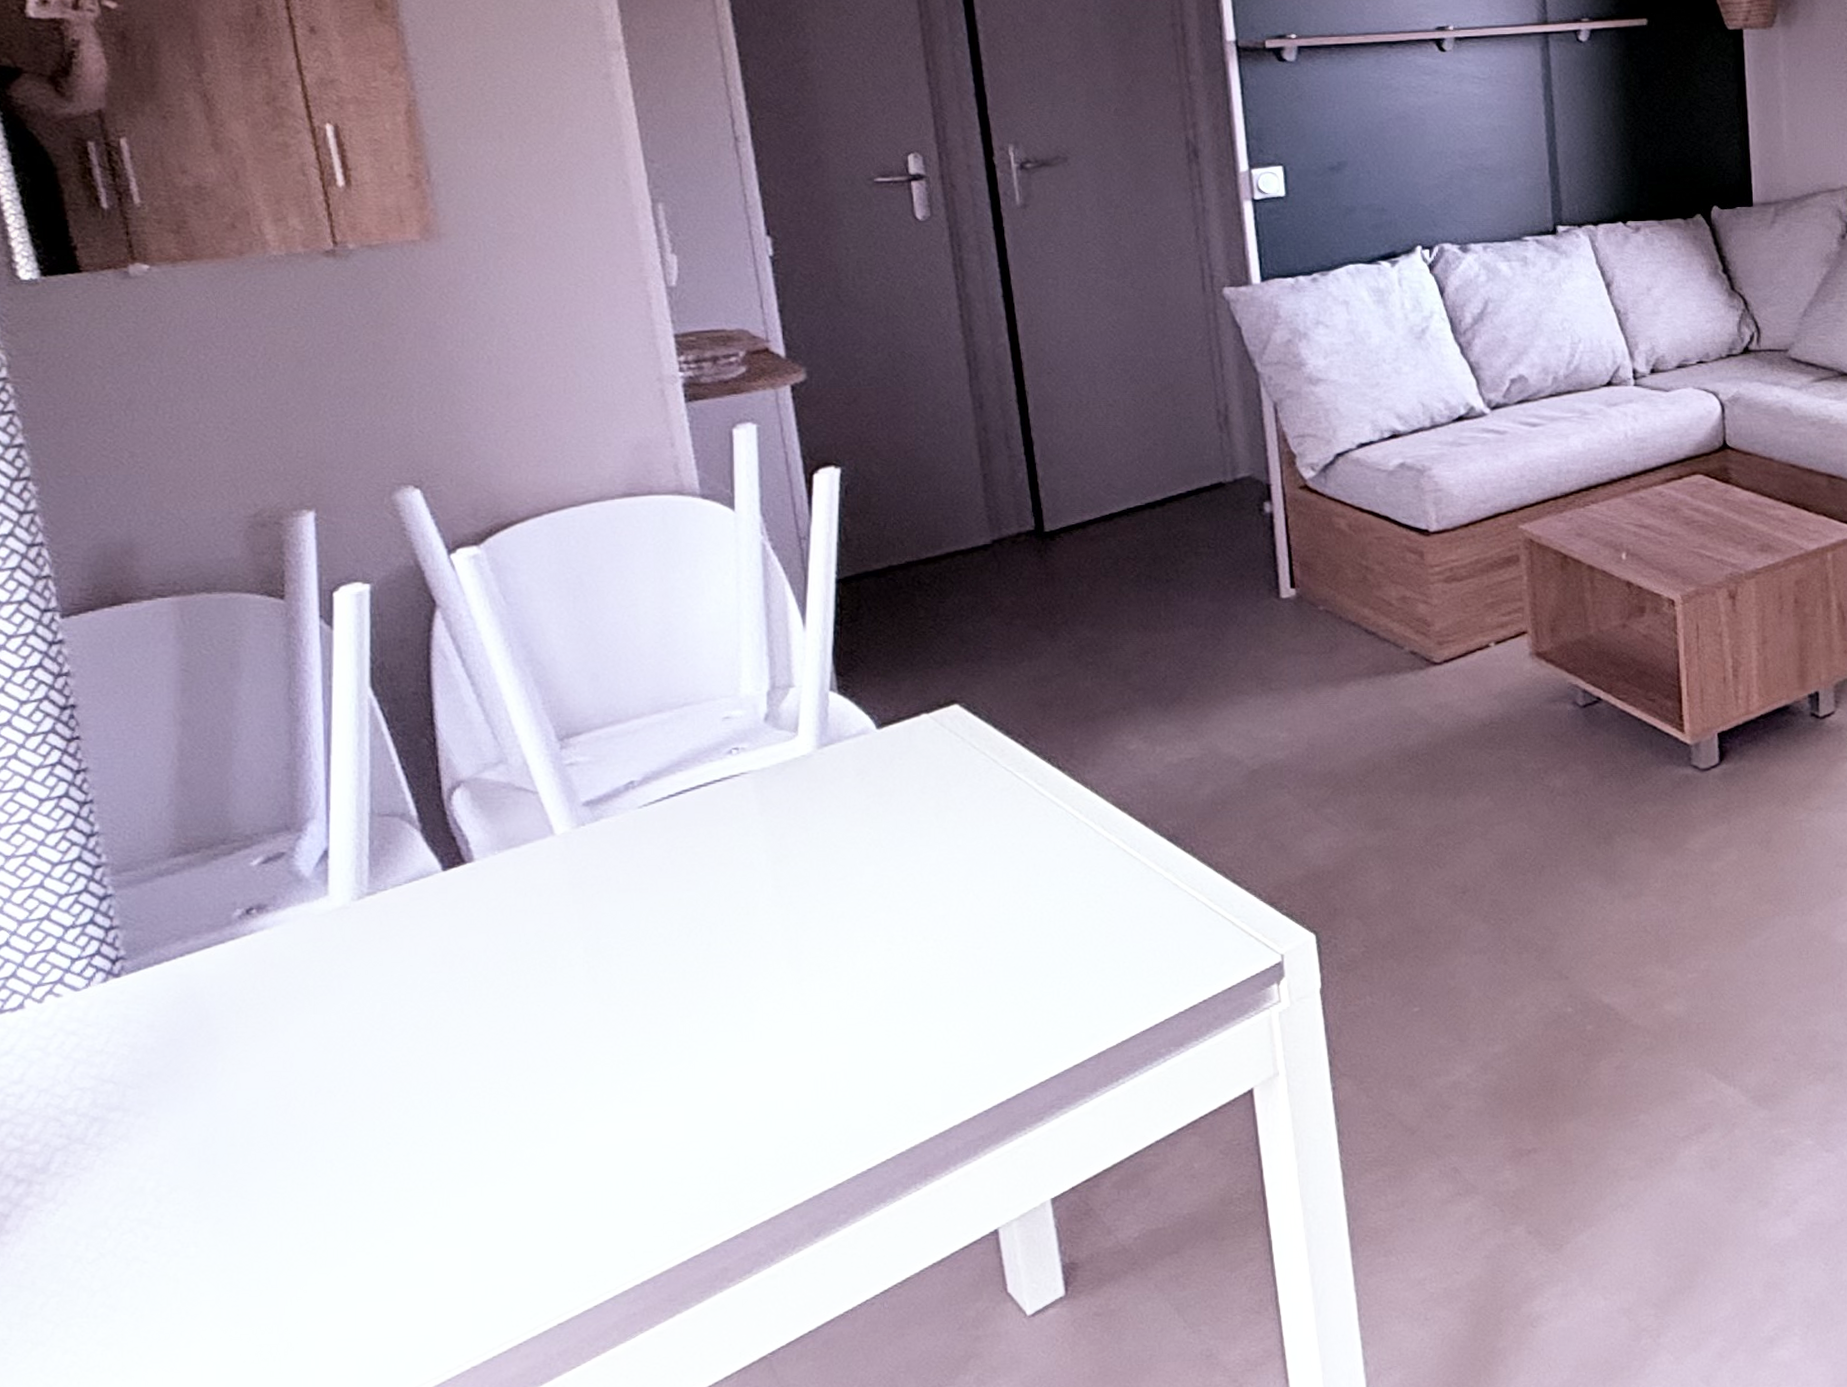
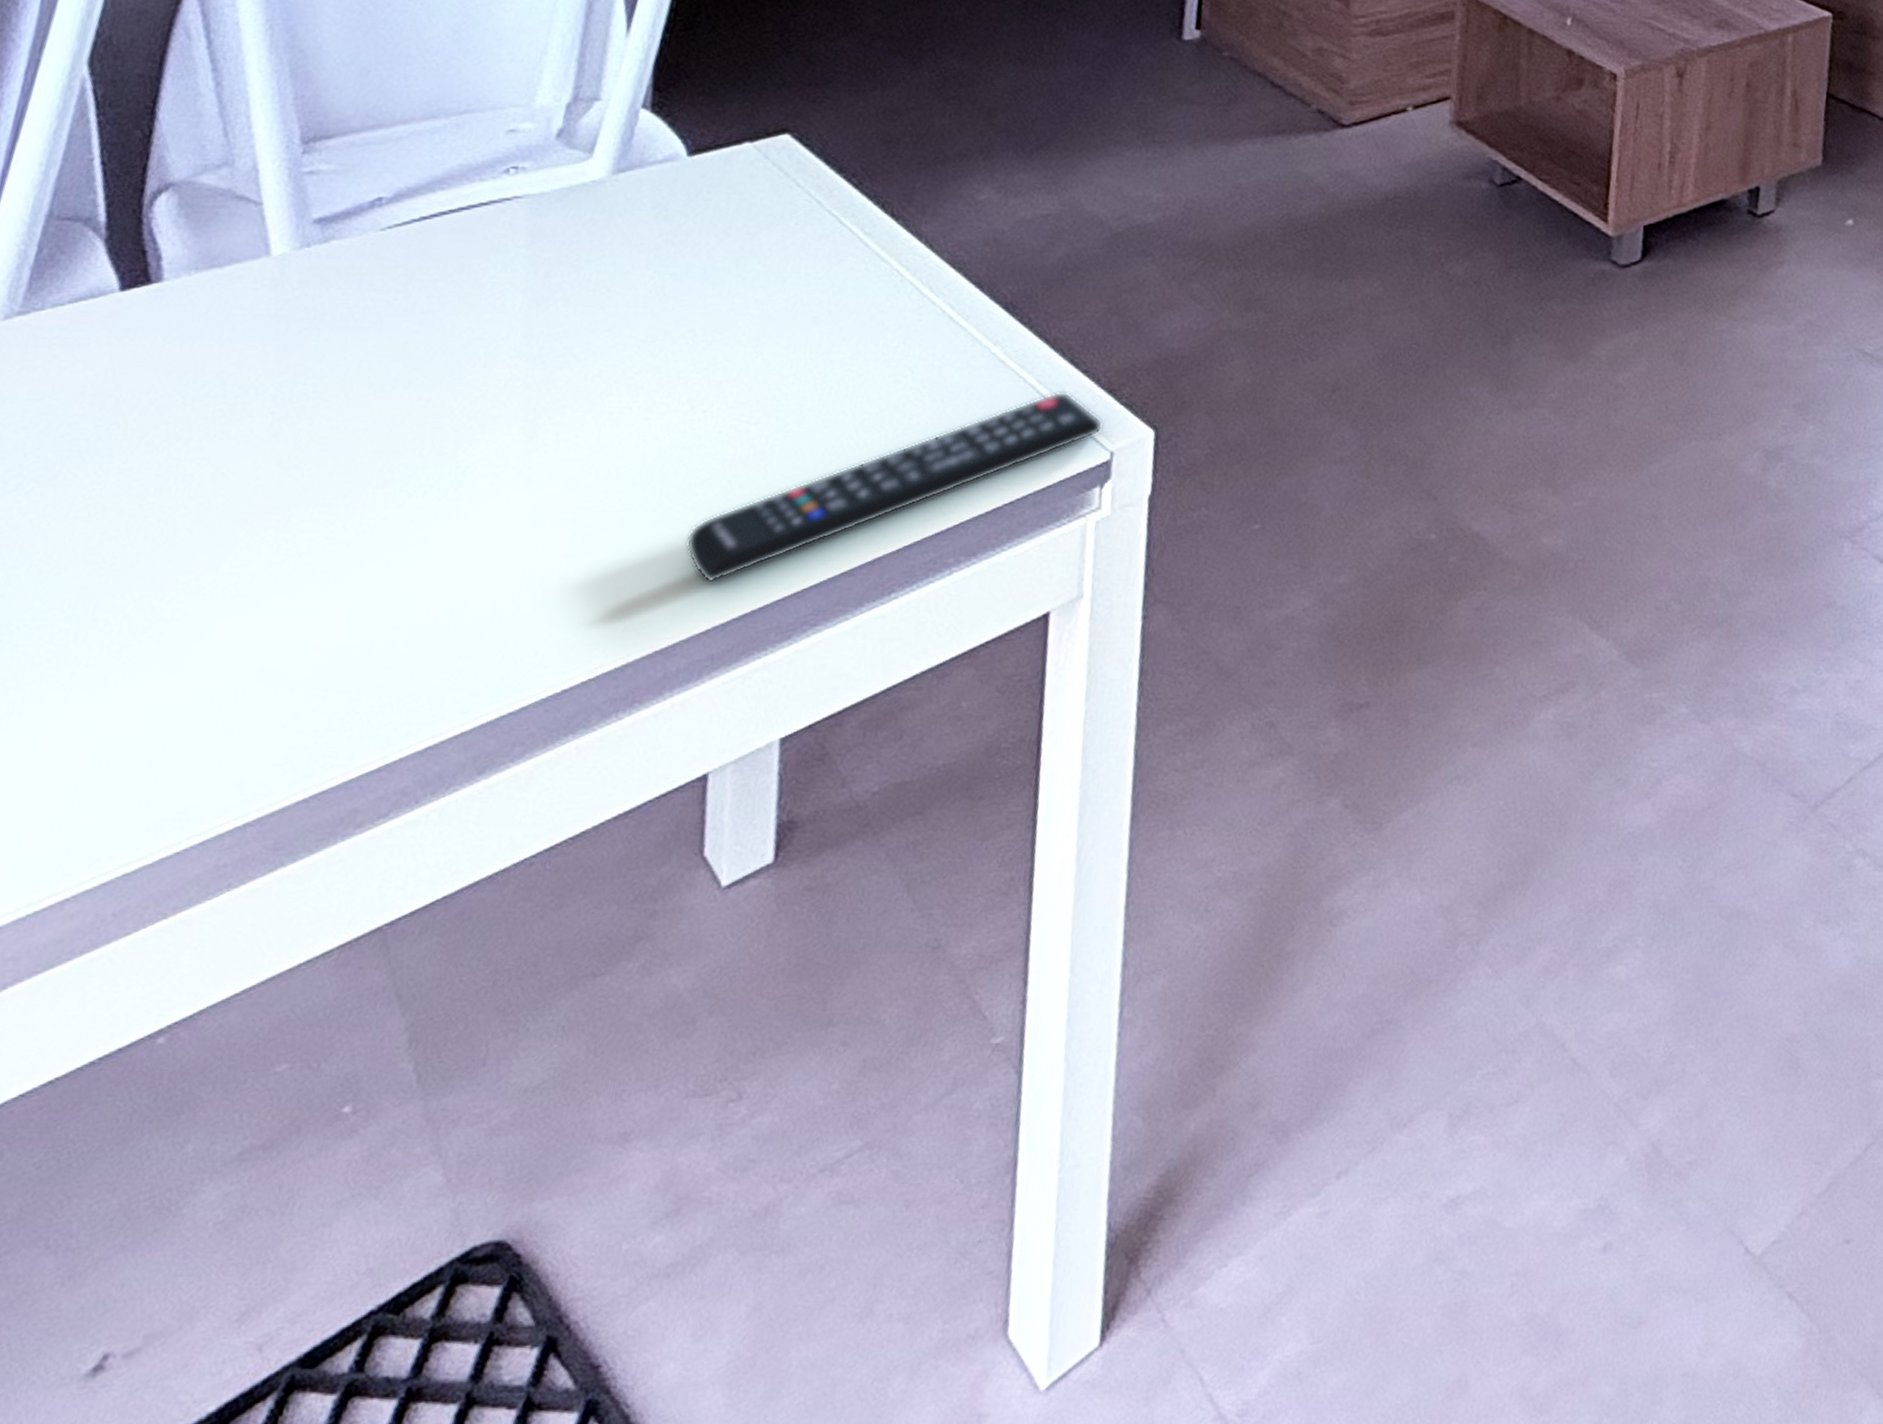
remote control: none [942,907,1271,1079] -> present [685,391,1104,583]

